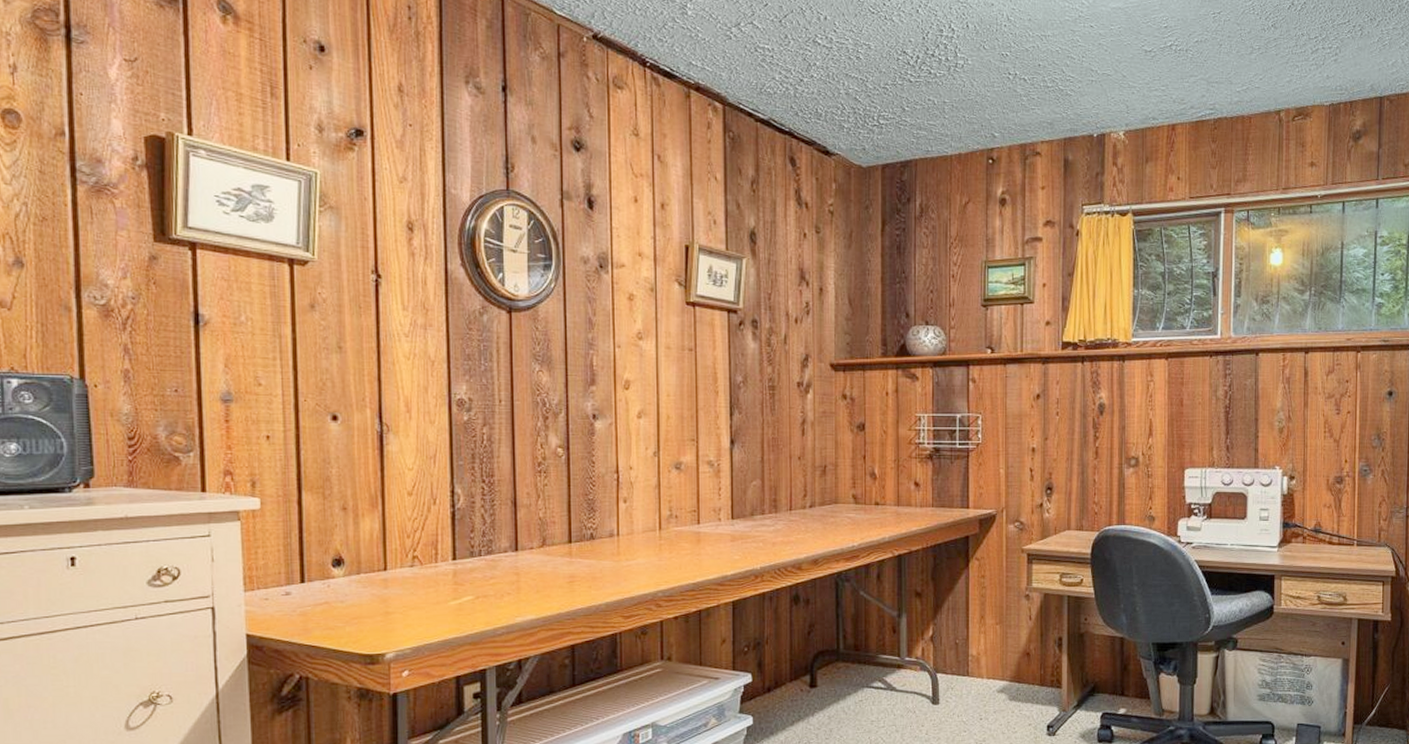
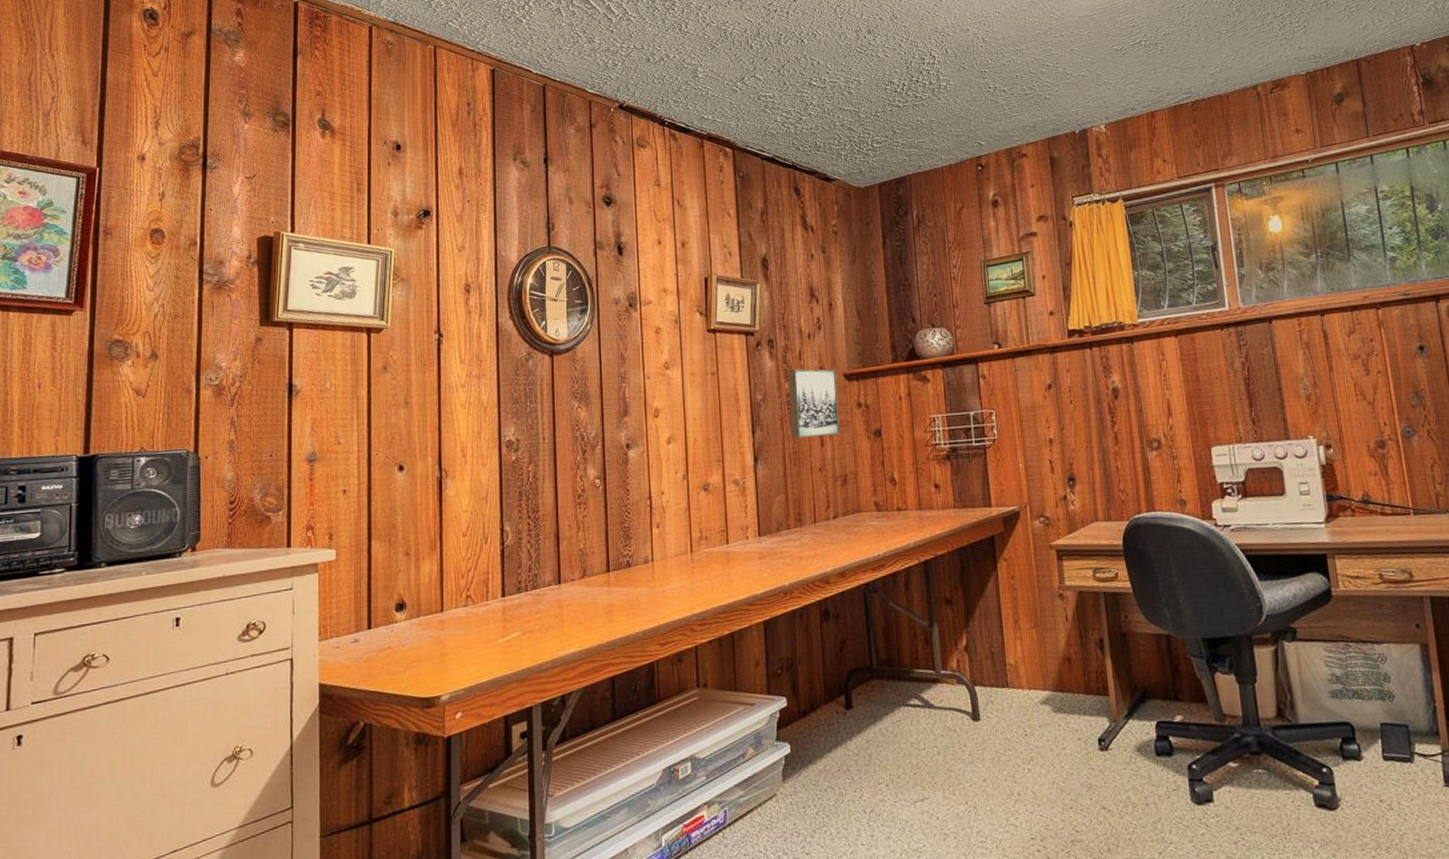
wall art: none [771,353,823,425] -> present [788,368,841,439]

